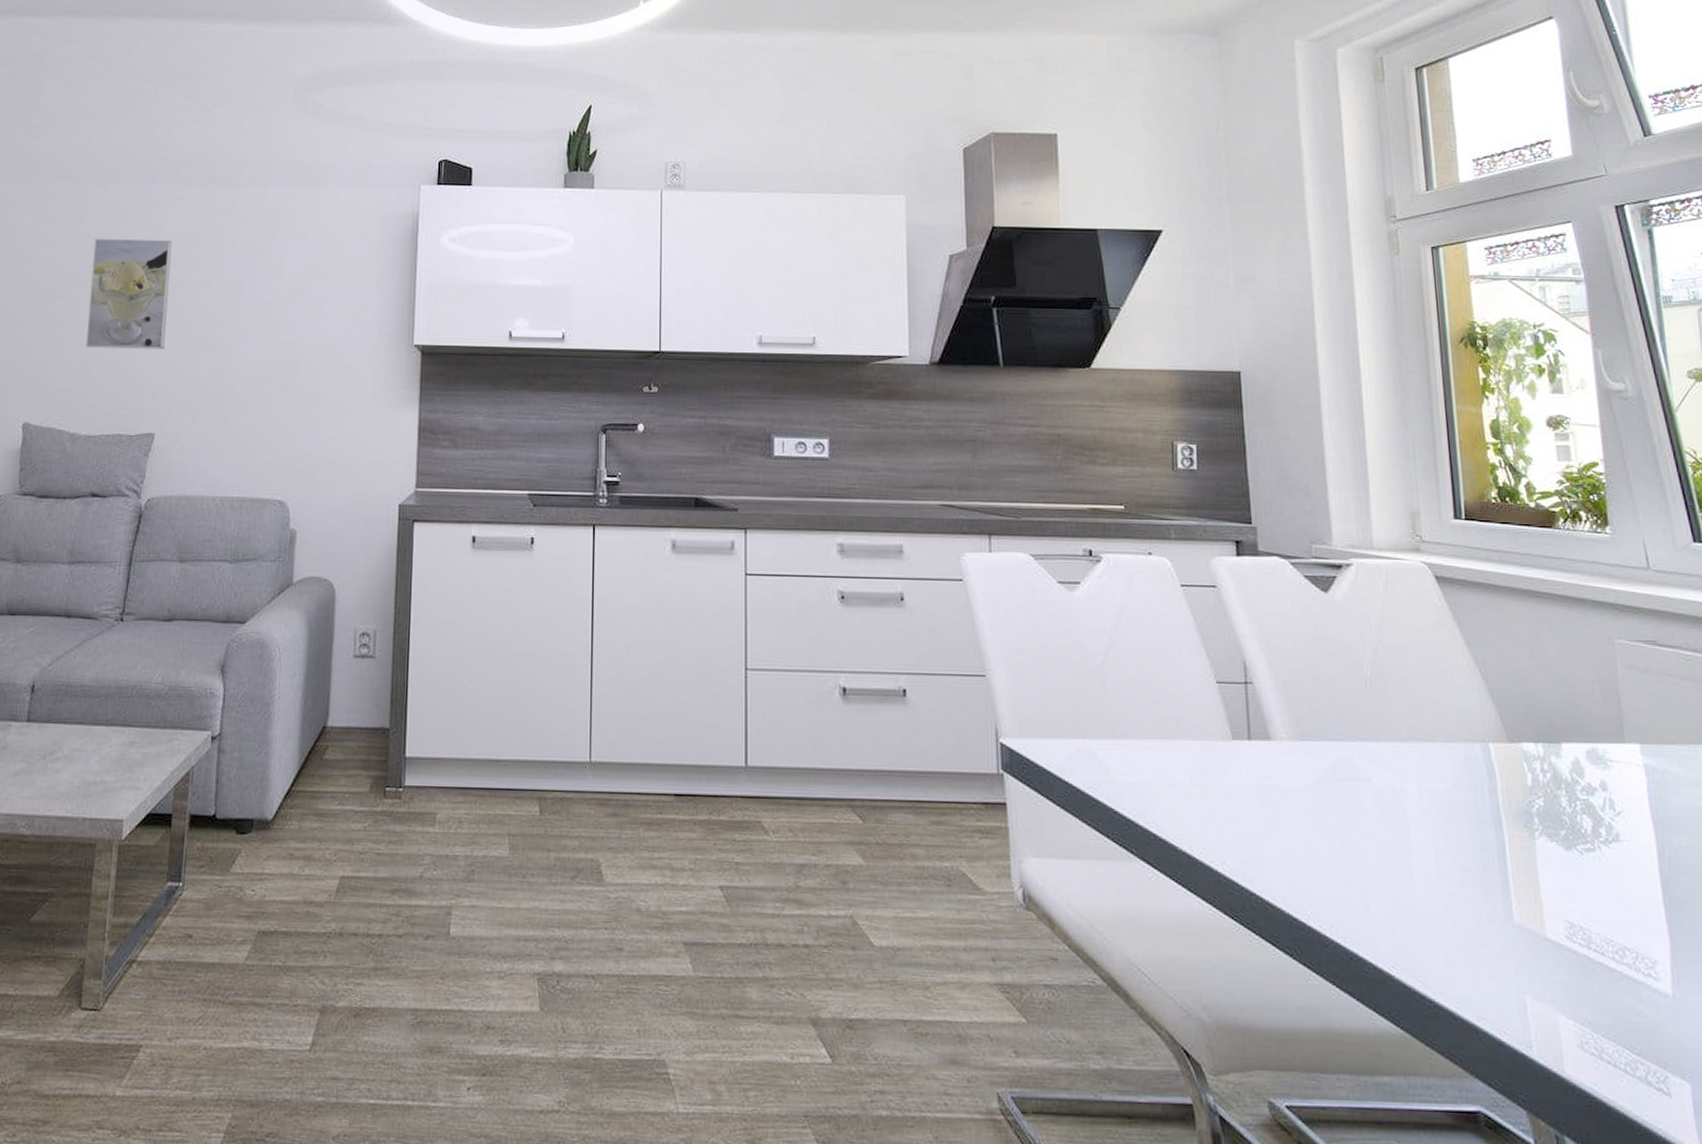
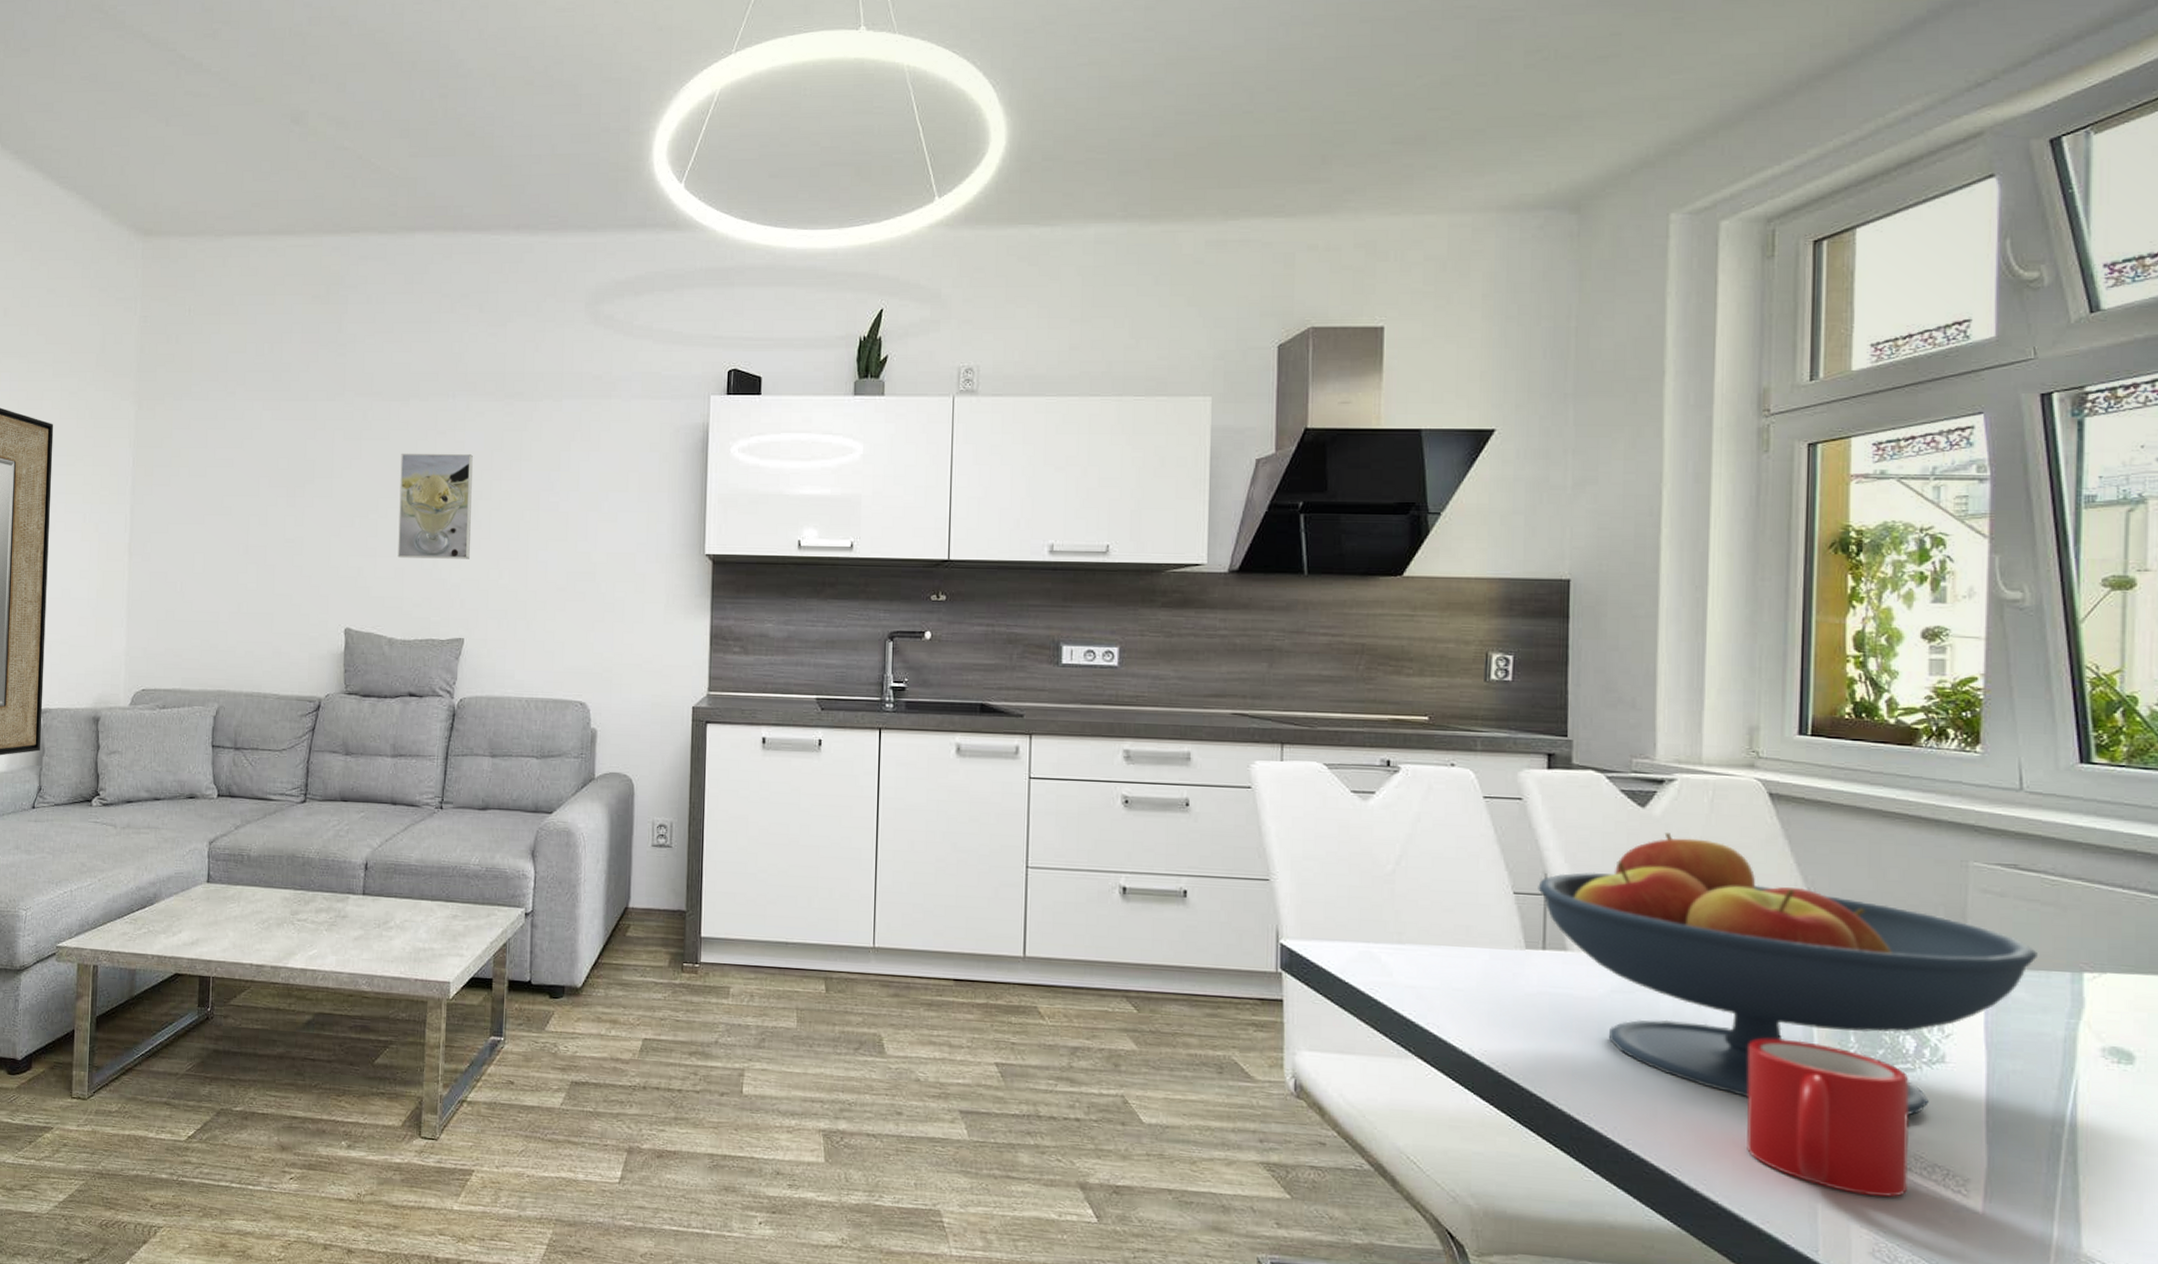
fruit bowl: none [1238,617,1685,897] -> present [1538,833,2037,1115]
mug: none [1444,823,1604,985] -> present [1747,1038,1910,1197]

